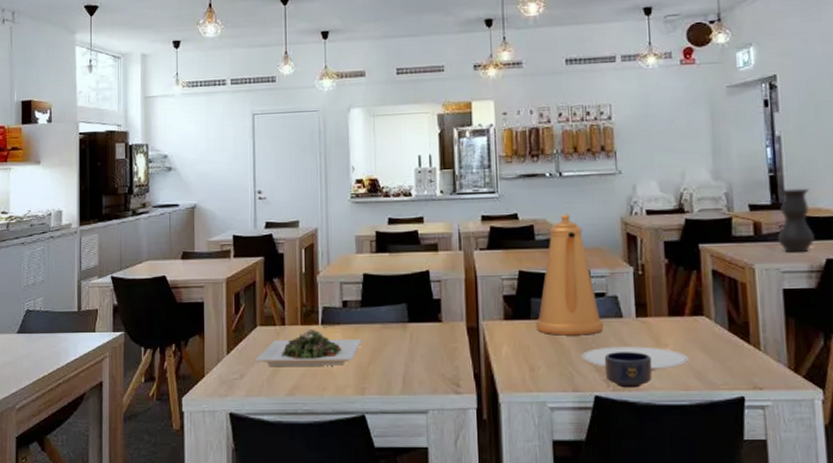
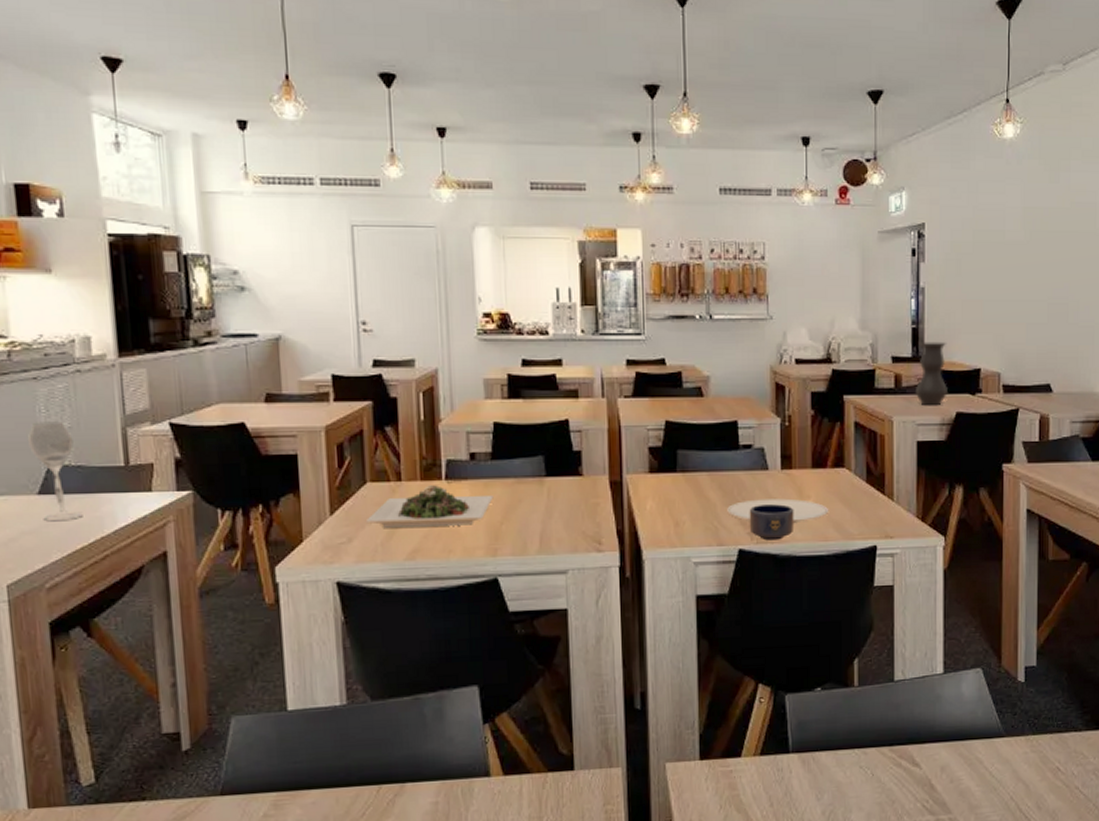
wineglass: none [15,276,46,355] -> present [28,421,83,522]
coffee pot: present [535,214,604,336] -> none [681,360,750,489]

